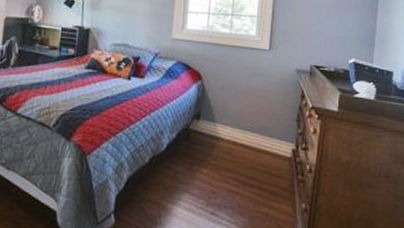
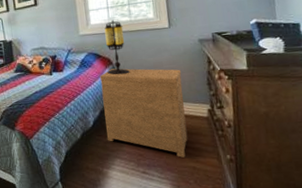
nightstand: none [179,85,273,201] -> present [100,68,188,158]
table lamp: none [195,28,221,95] -> present [104,19,130,75]

